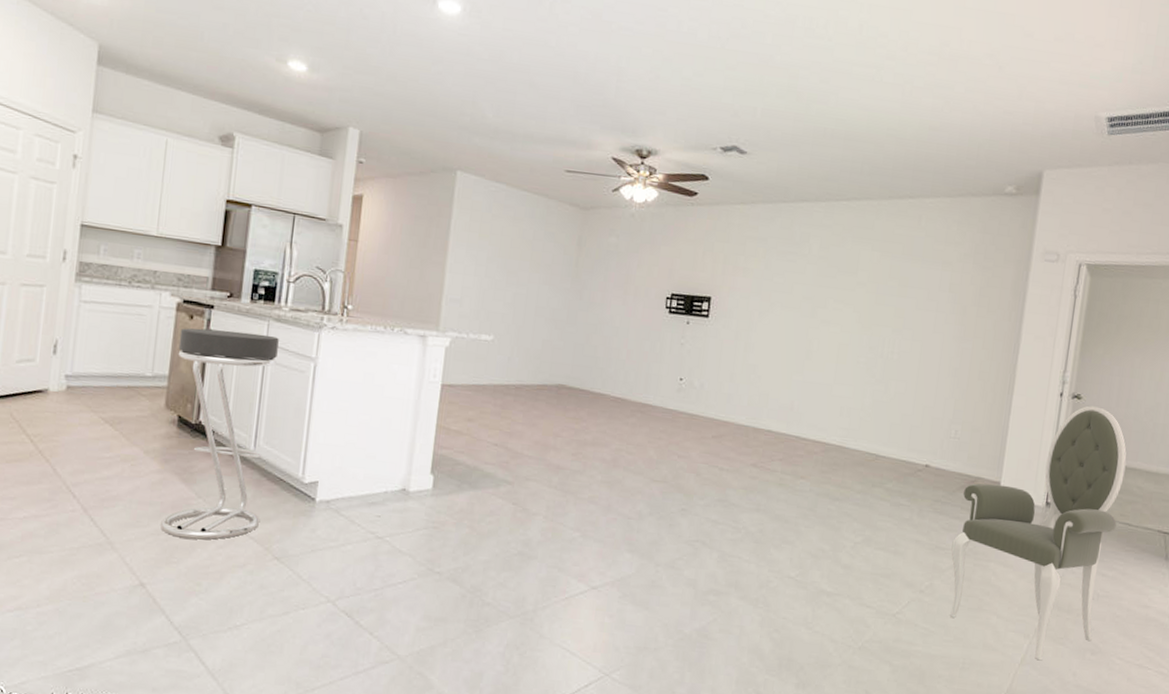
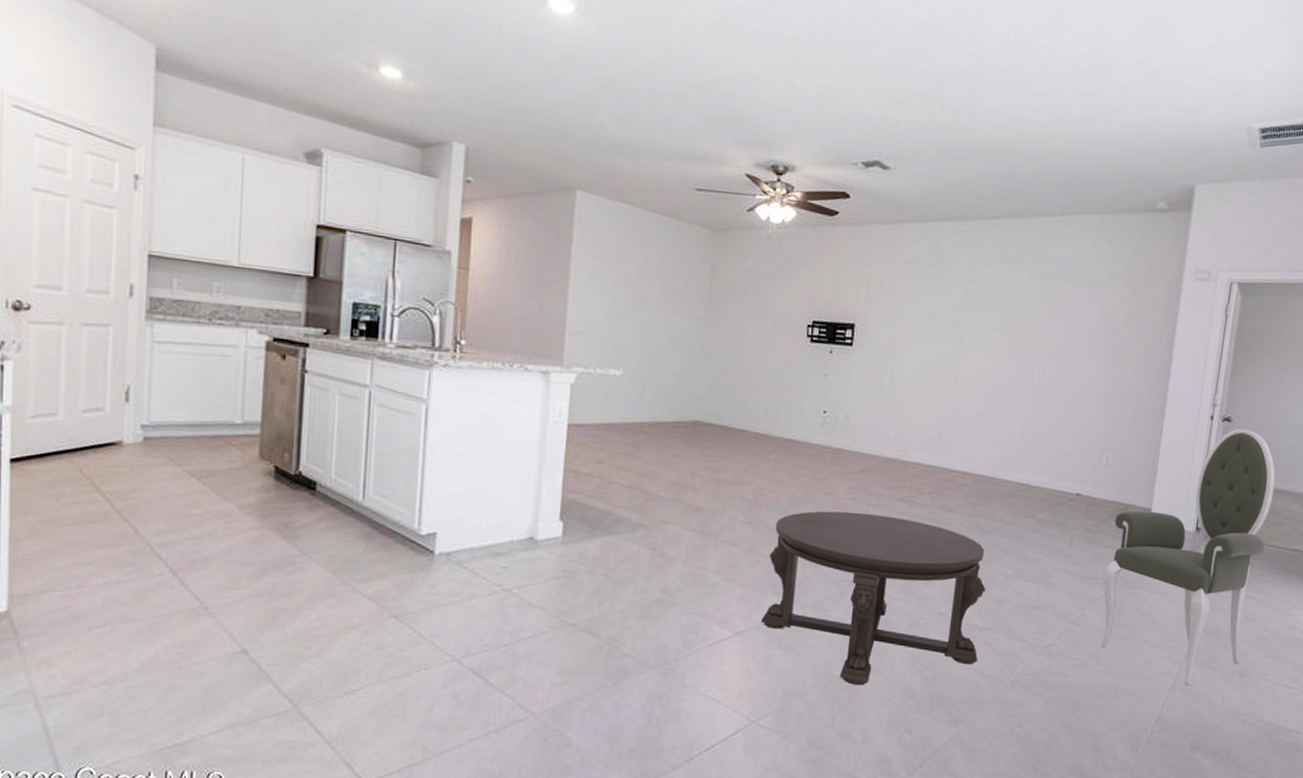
bar stool: present [161,328,279,540] -> none [262,369,385,600]
coffee table: none [615,473,835,644] -> present [760,511,986,686]

